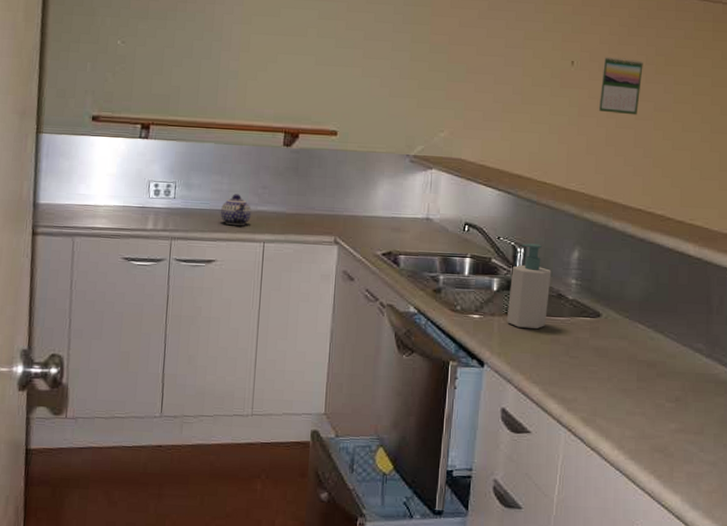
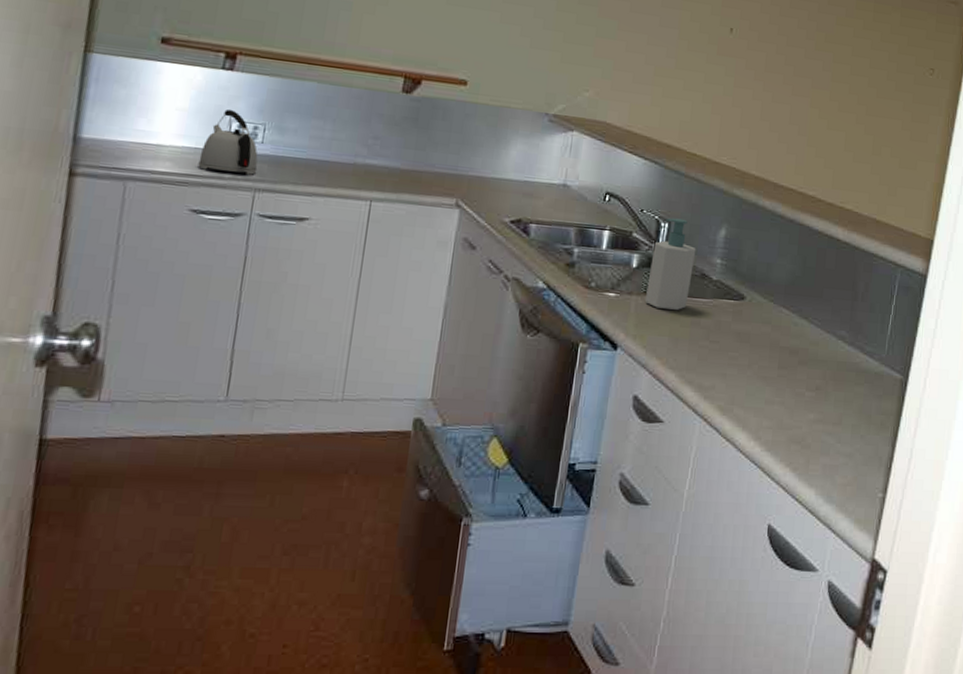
kettle: none [126,171,172,226] -> present [198,109,258,175]
teapot: present [221,194,251,226] -> none [319,143,358,180]
calendar: present [598,57,643,115] -> none [755,27,804,91]

